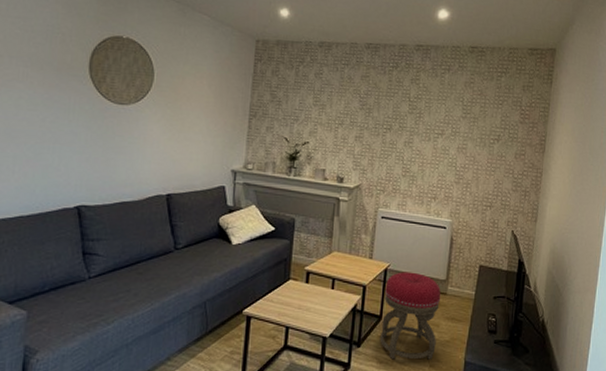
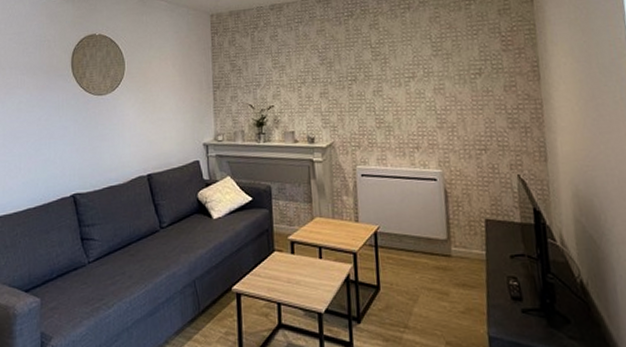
stool: present [379,272,441,360] -> none [377,233,450,337]

